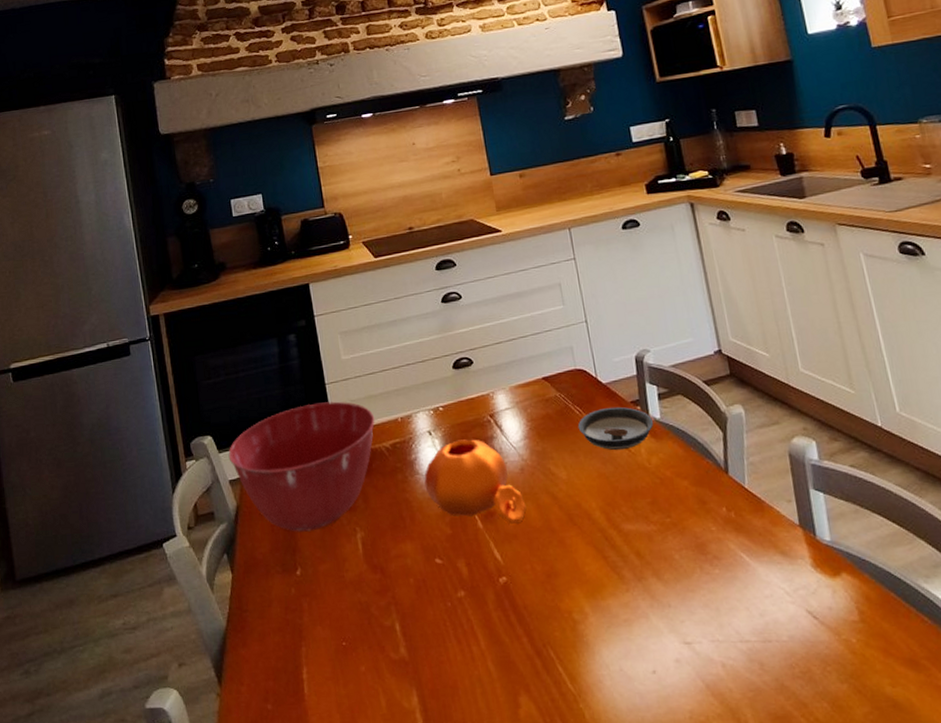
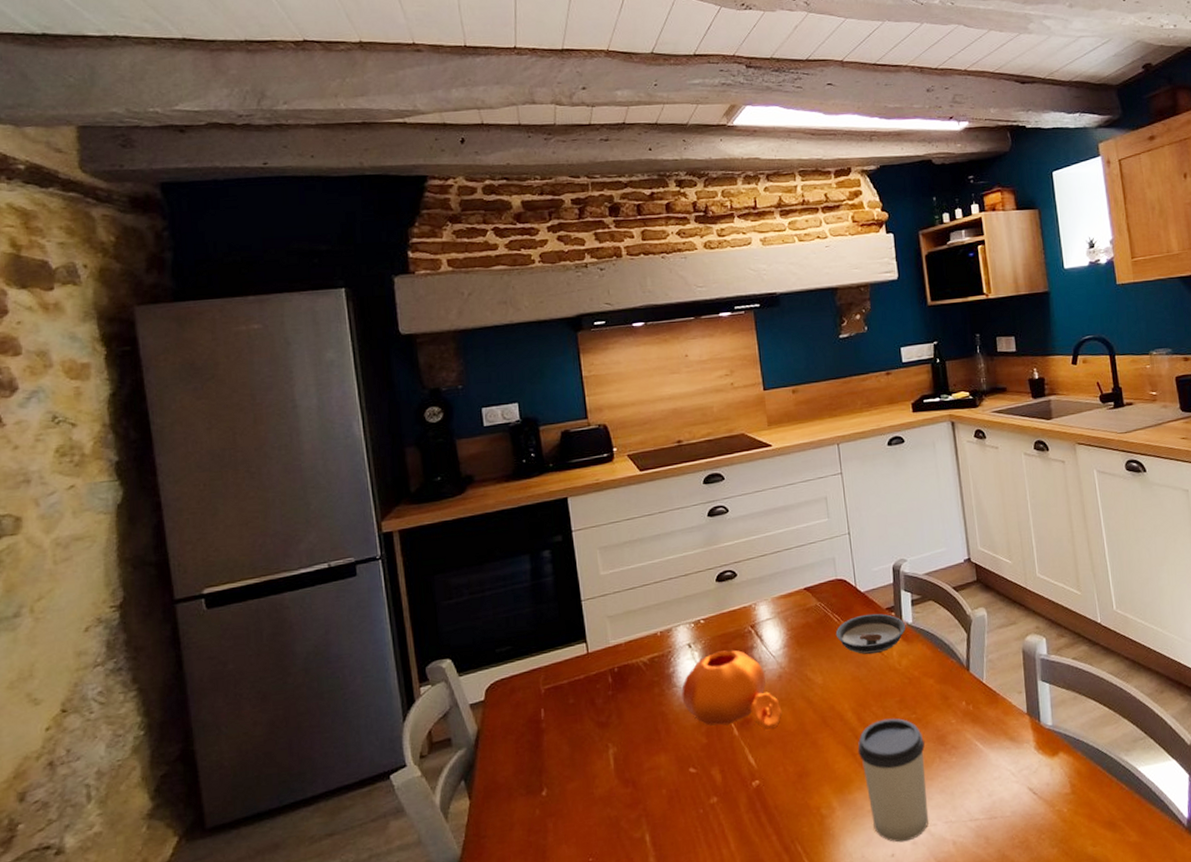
mixing bowl: present [228,401,375,533] -> none [469,618,633,753]
cup: none [608,520,693,658] -> present [857,718,929,843]

